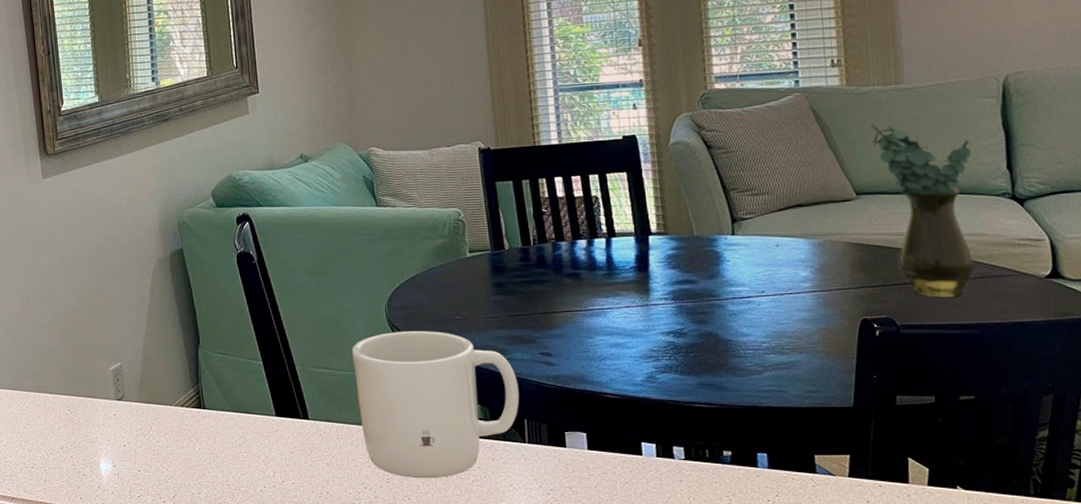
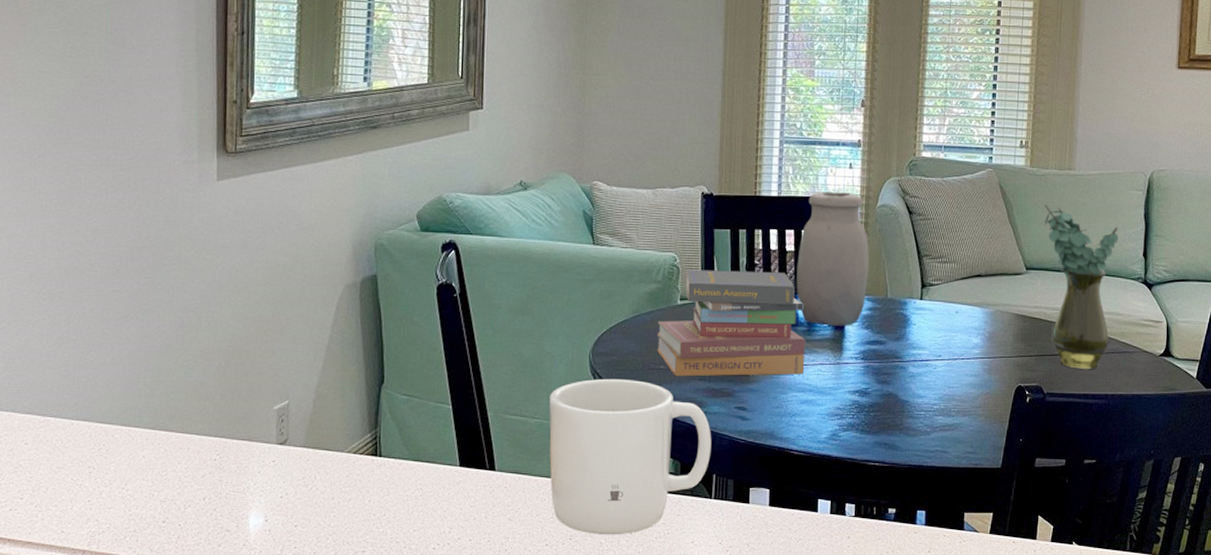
books: none [449,218,610,326] -> present [656,269,806,377]
jar: none [587,133,669,268] -> present [796,192,870,326]

